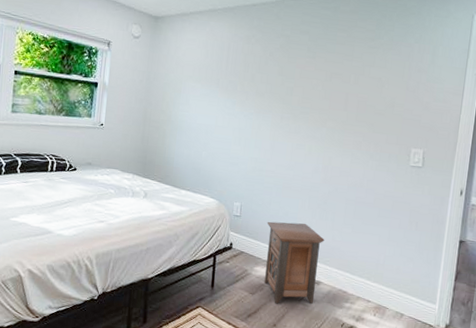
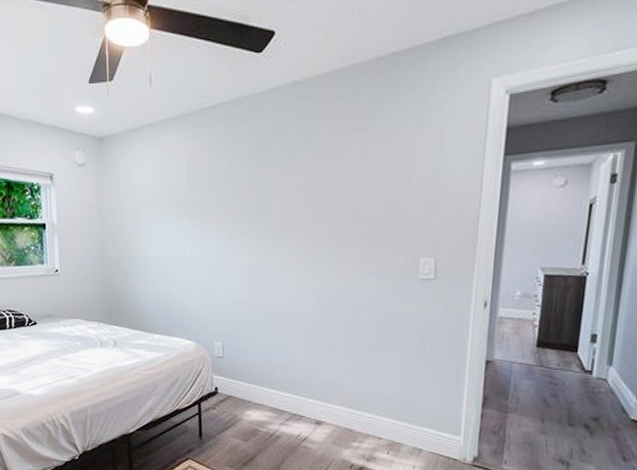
nightstand: present [264,221,325,304] -> none [254,357,323,449]

